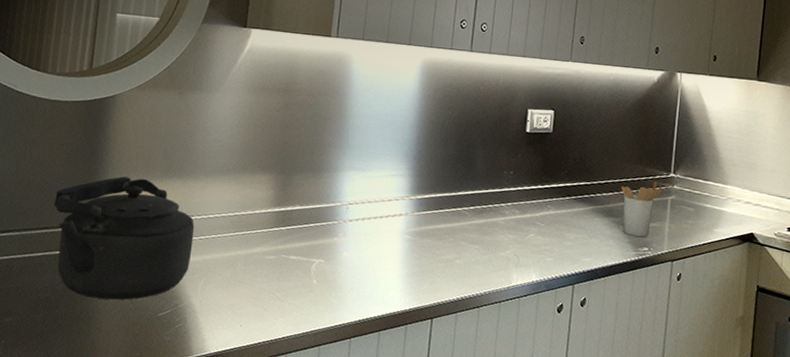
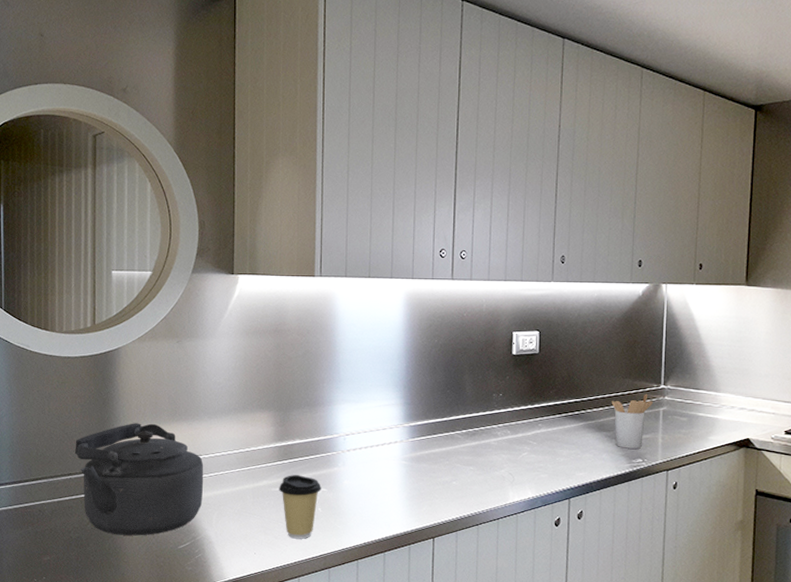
coffee cup: none [273,243,319,313] -> present [279,475,321,539]

